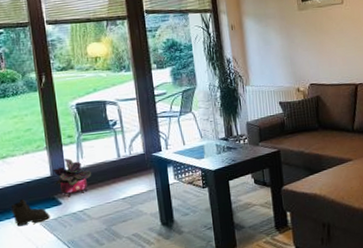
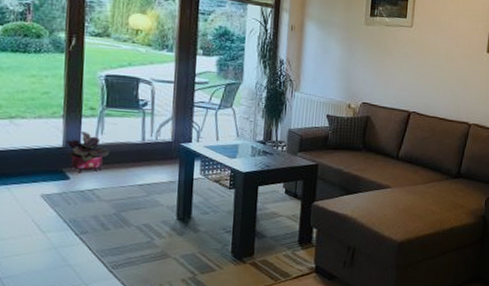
boots: present [11,199,50,227] -> none [10,166,54,195]

